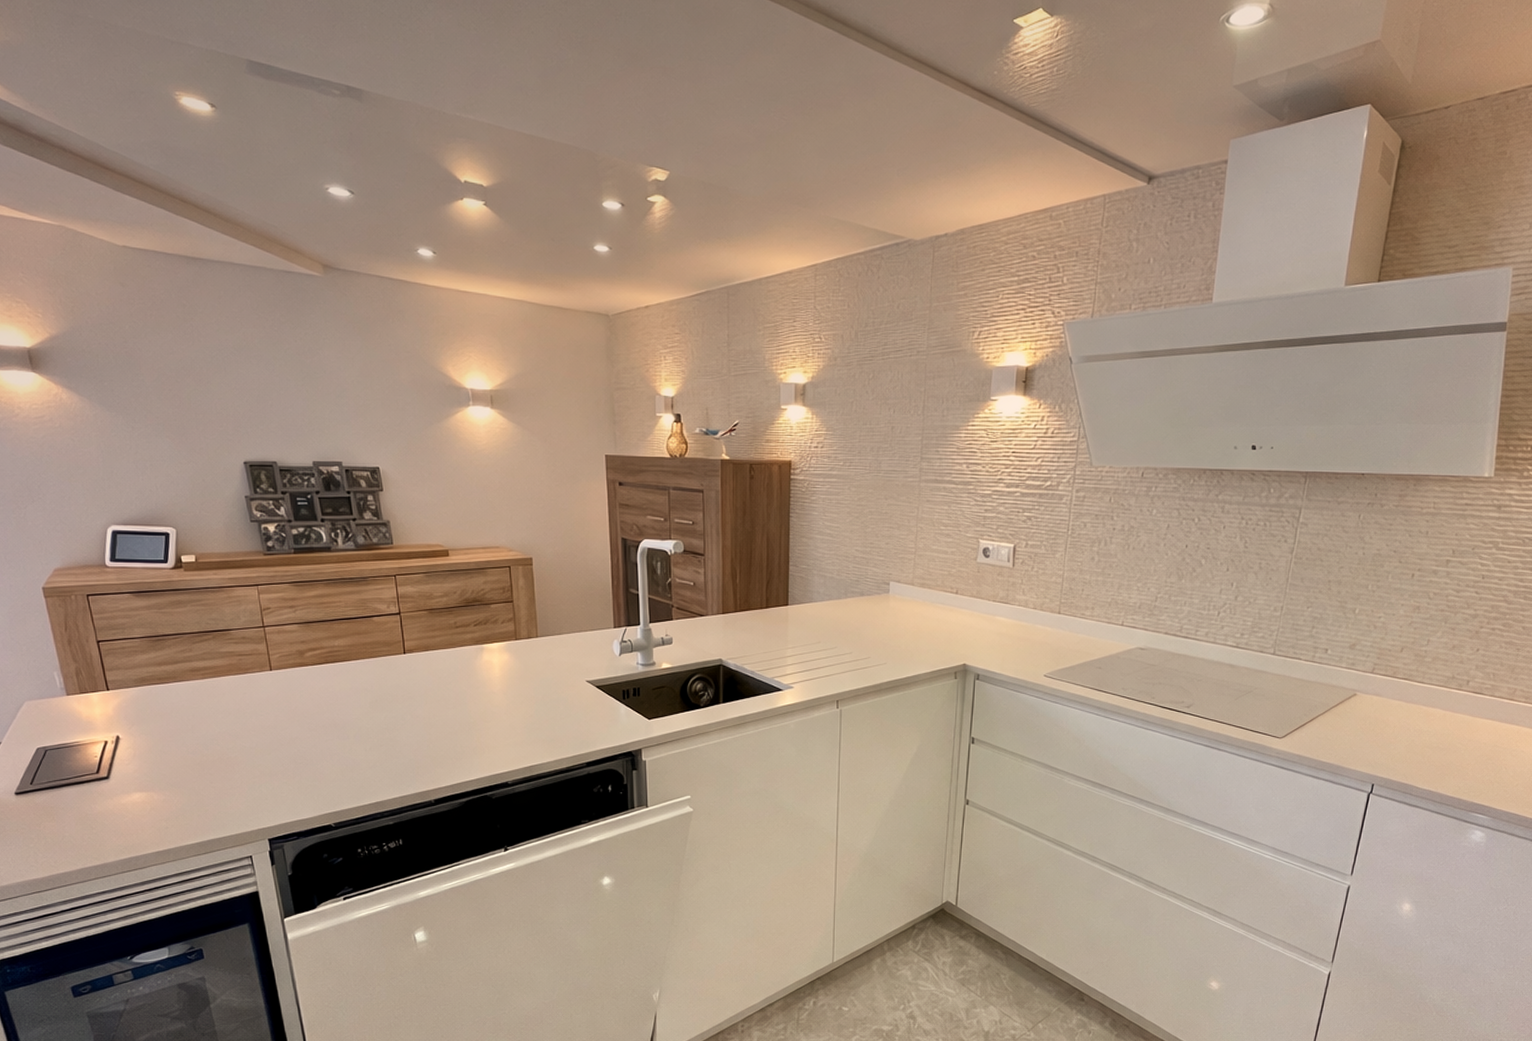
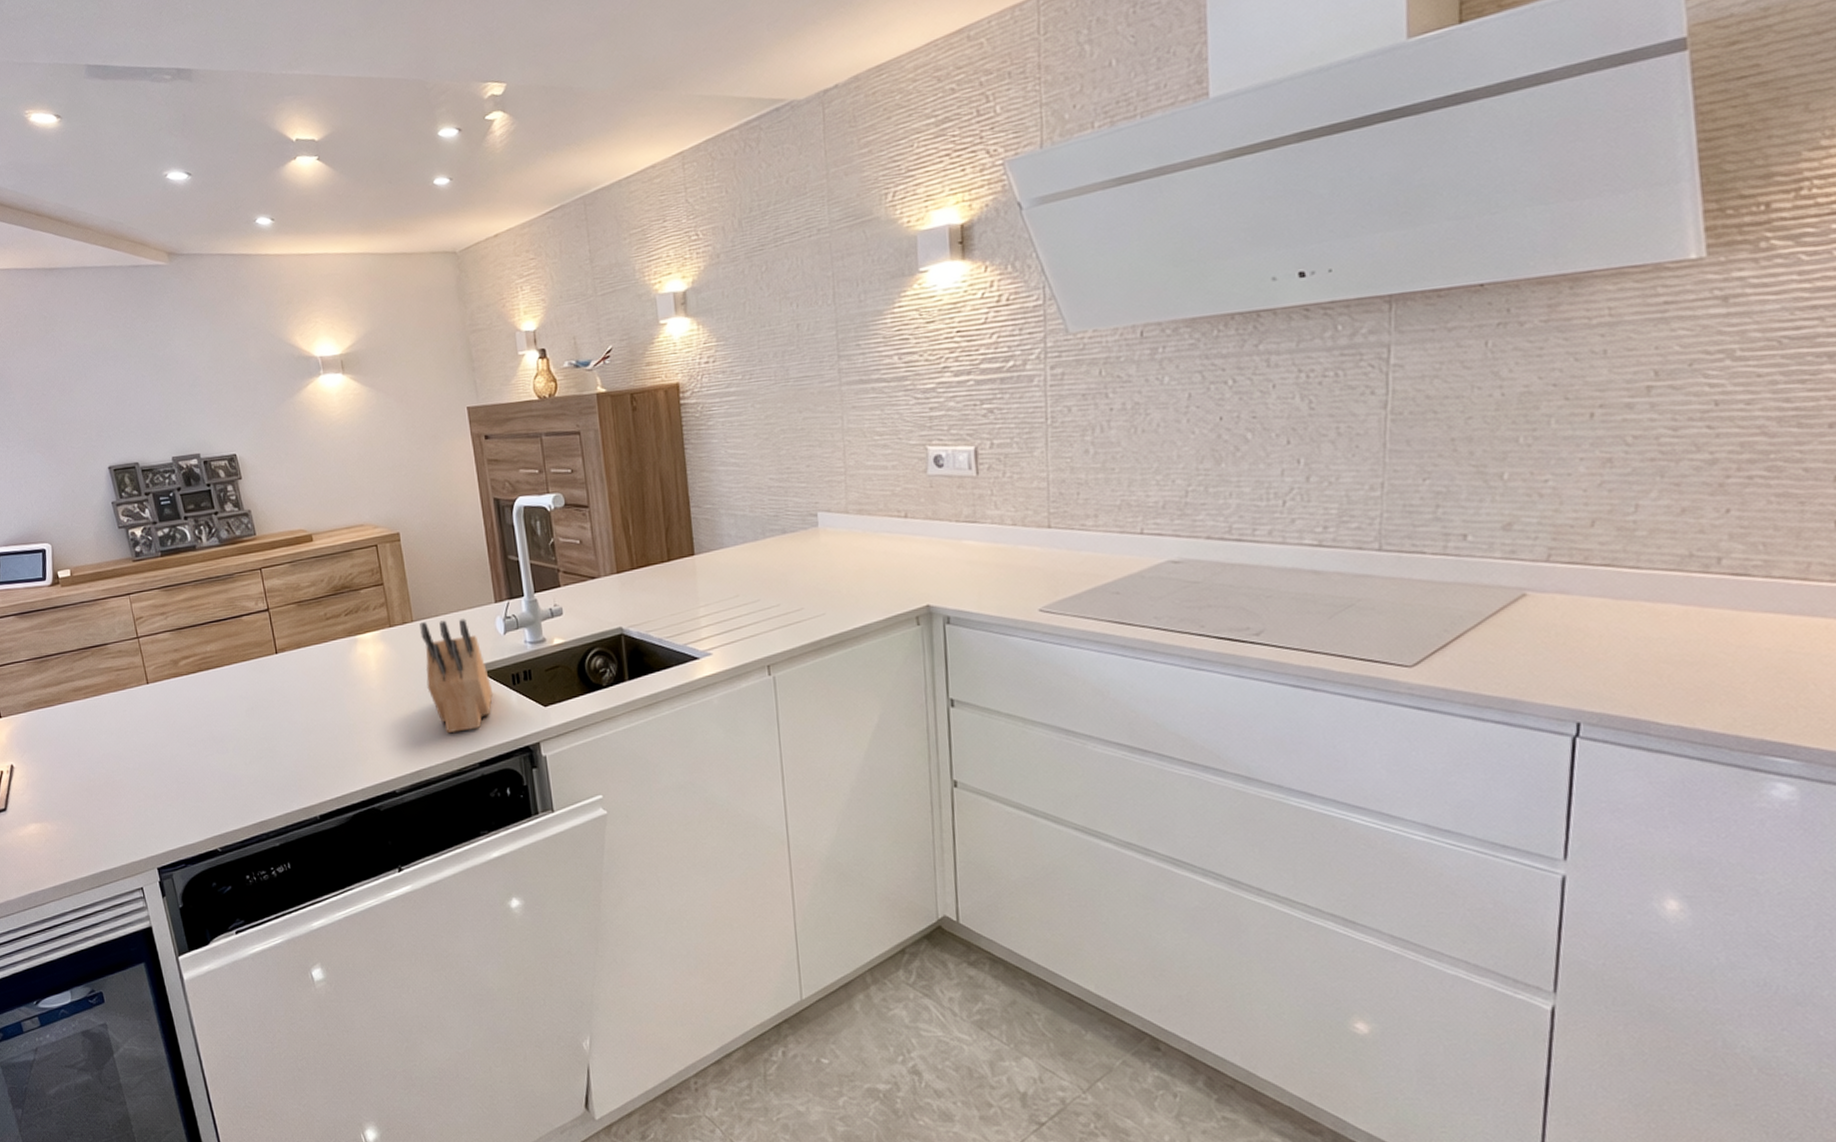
knife block: none [544,638,604,736] -> present [420,619,493,734]

